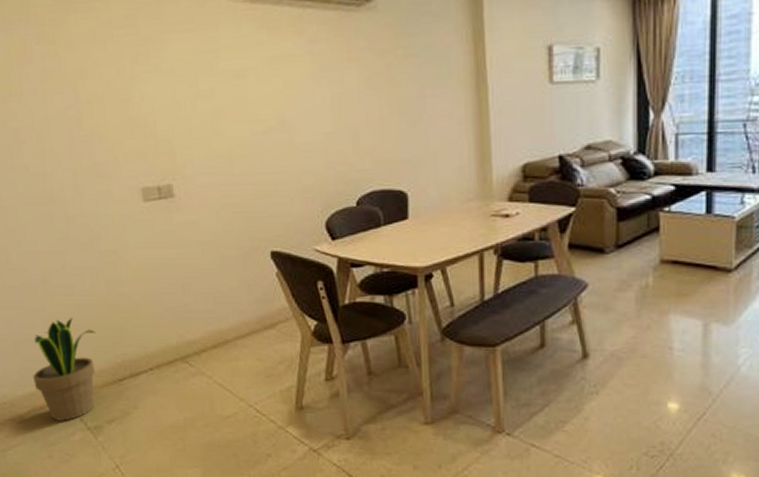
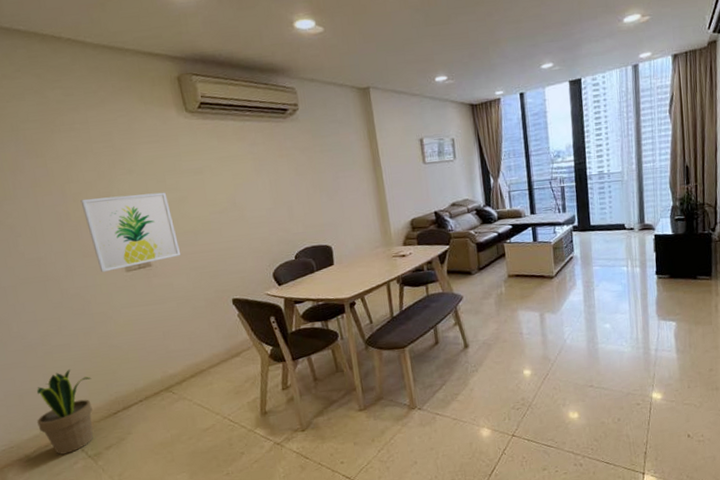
wall art: none [95,99,212,199] -> present [80,192,181,272]

